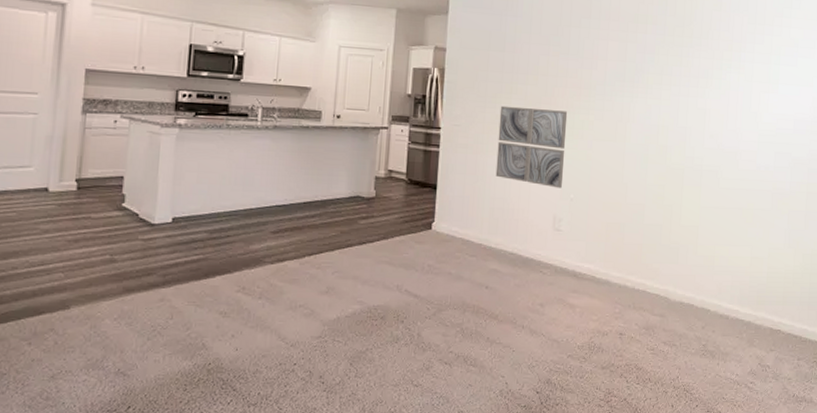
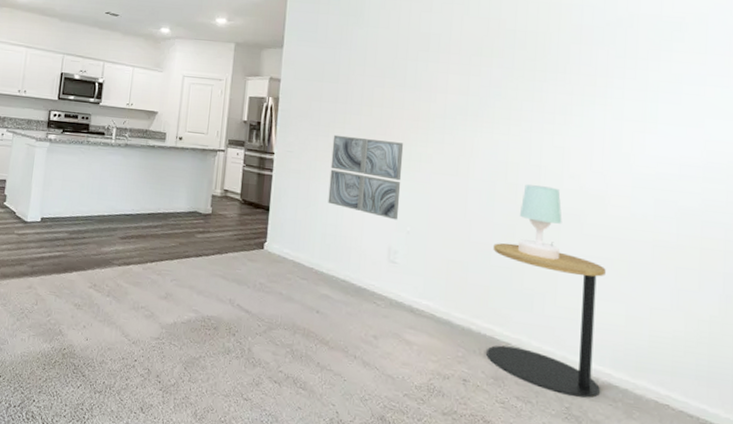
side table: none [639,202,736,334] -> present [486,243,606,398]
table lamp: none [667,145,703,213] -> present [518,184,562,260]

